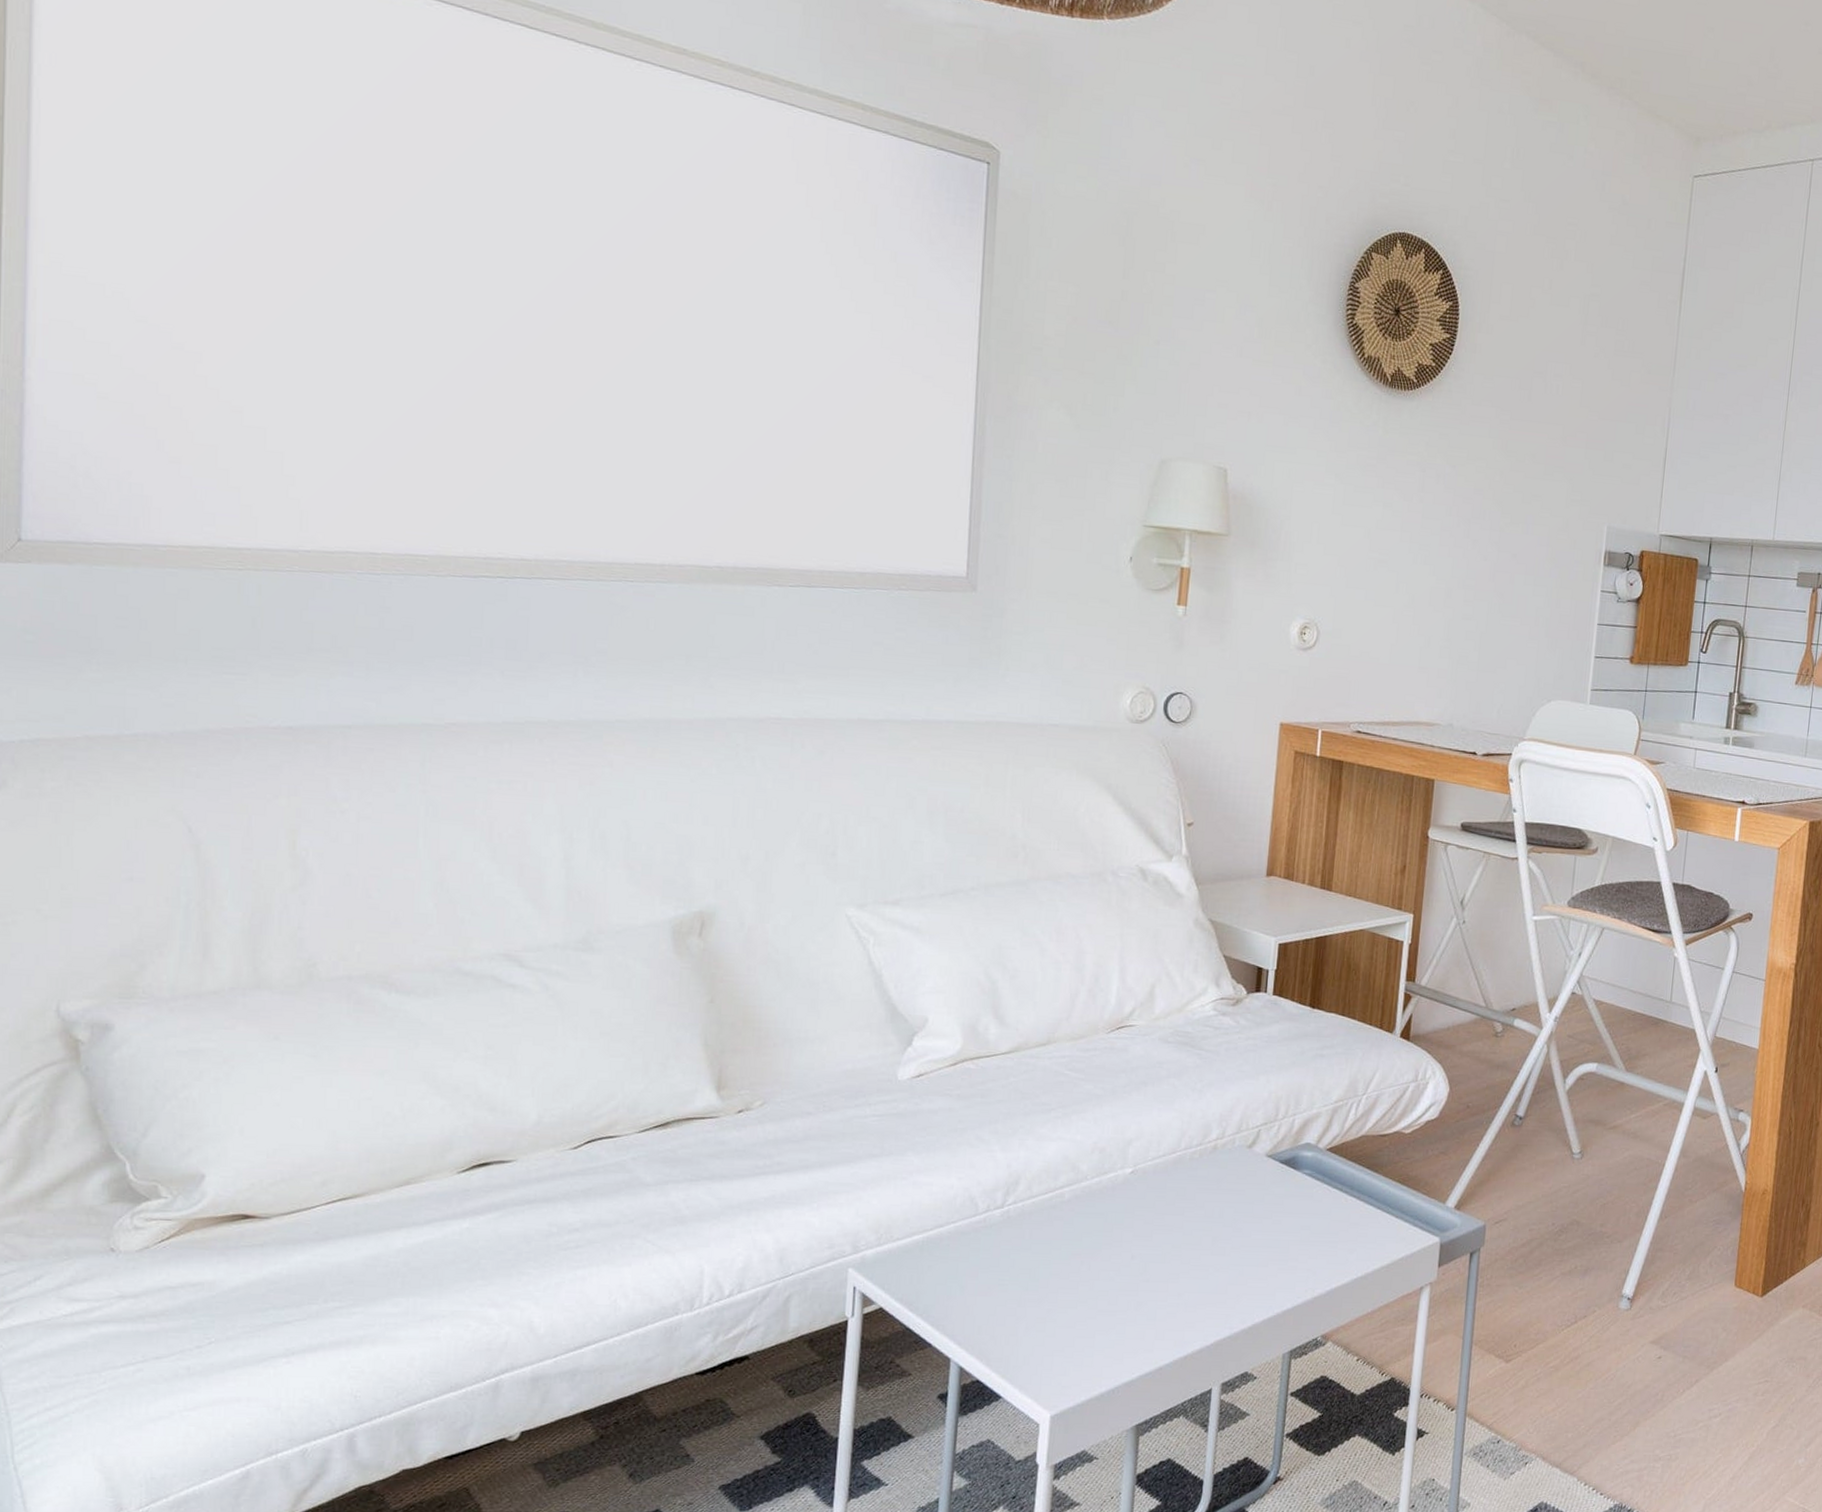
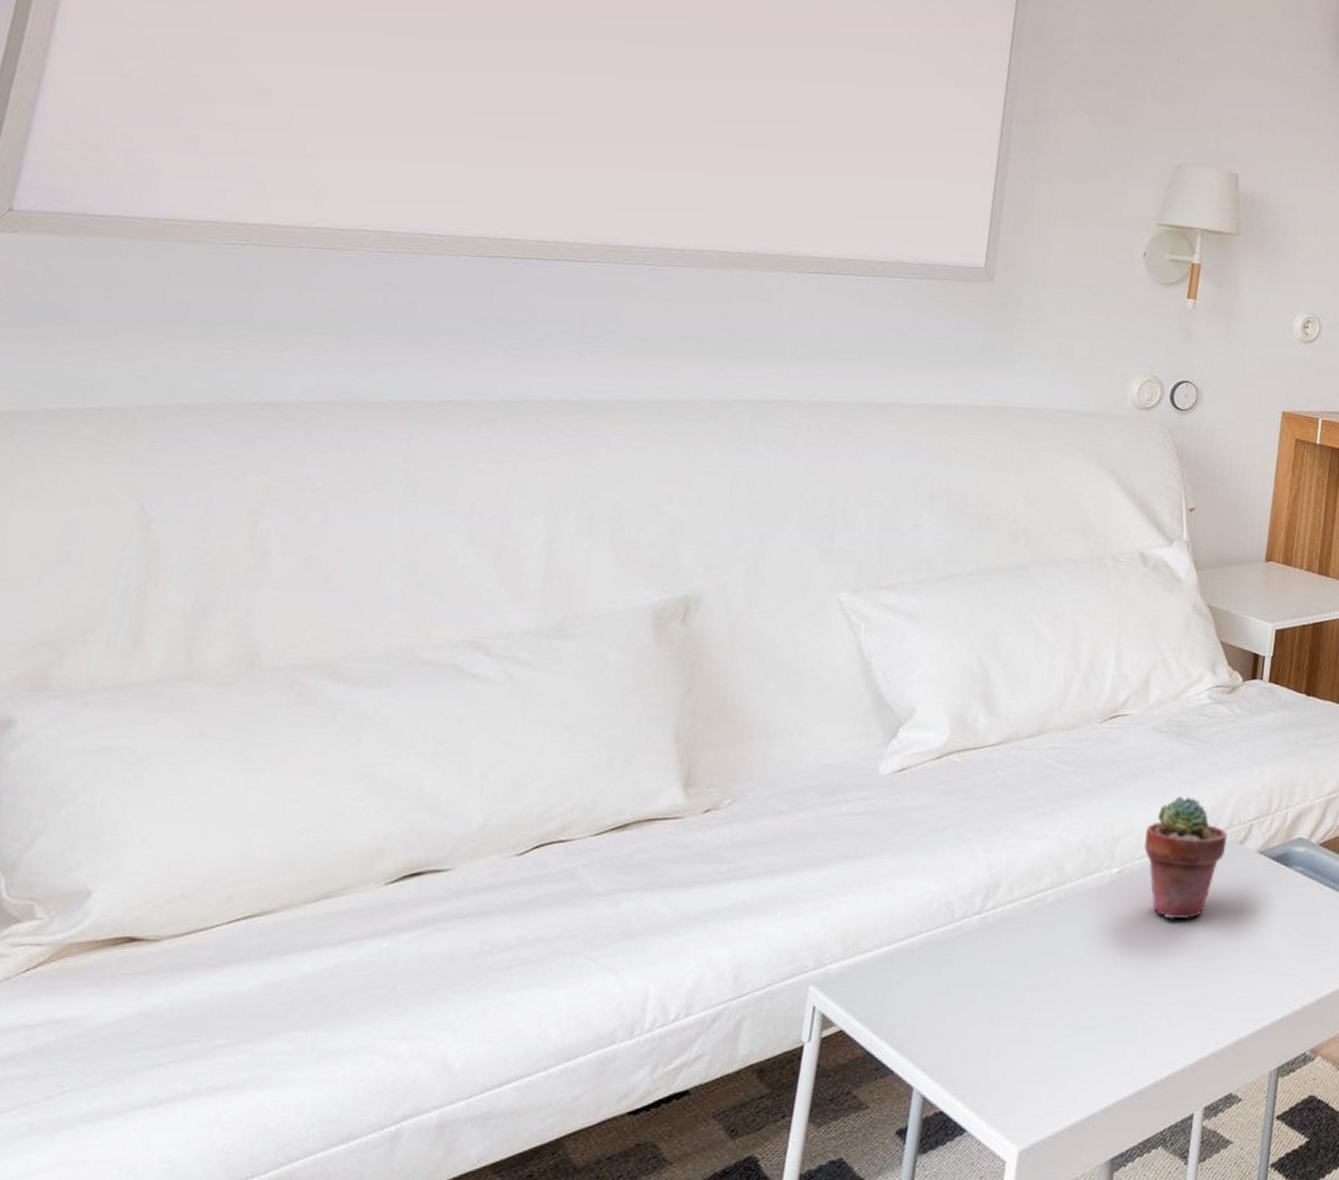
potted succulent: none [1154,1103,1236,1216] -> present [1143,796,1228,919]

